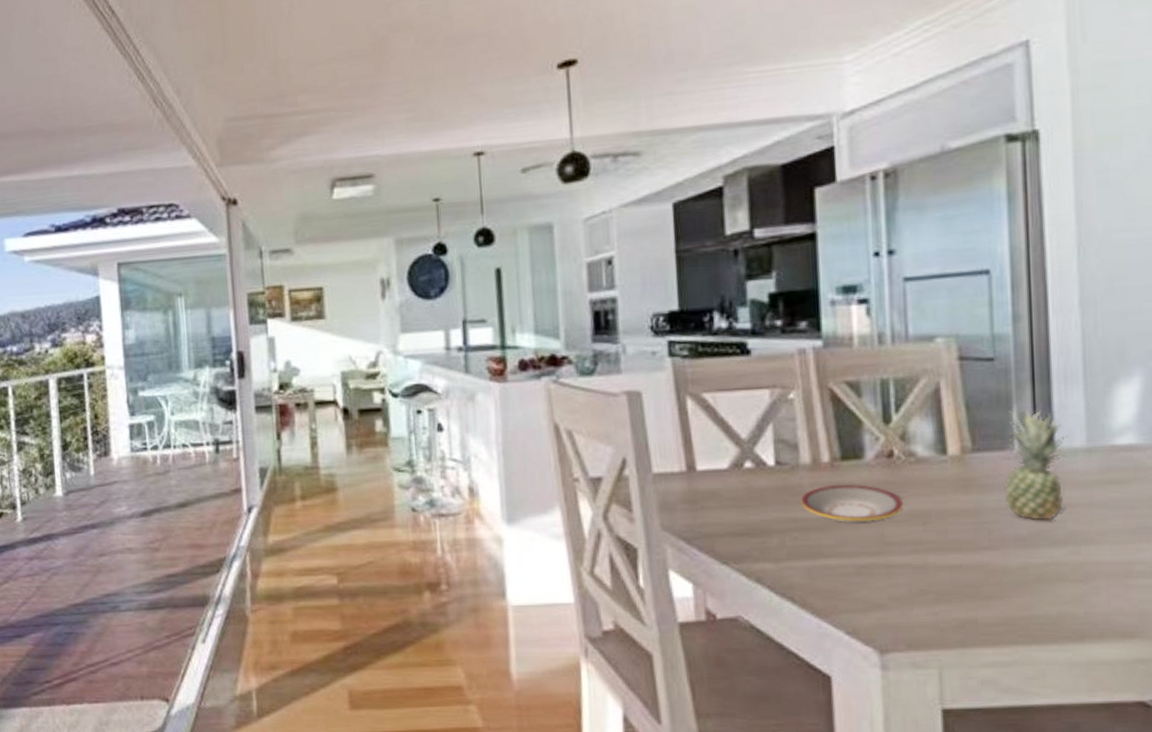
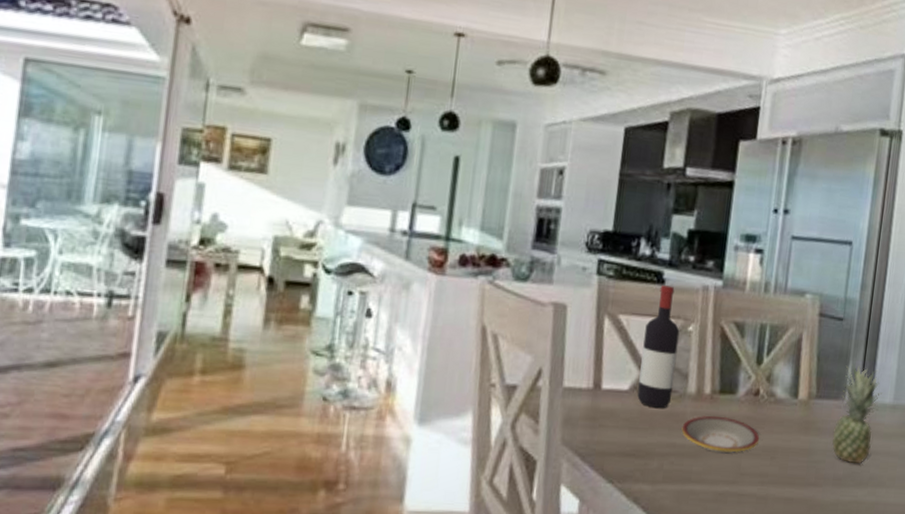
wine bottle: none [736,355,782,484] -> present [637,285,680,409]

